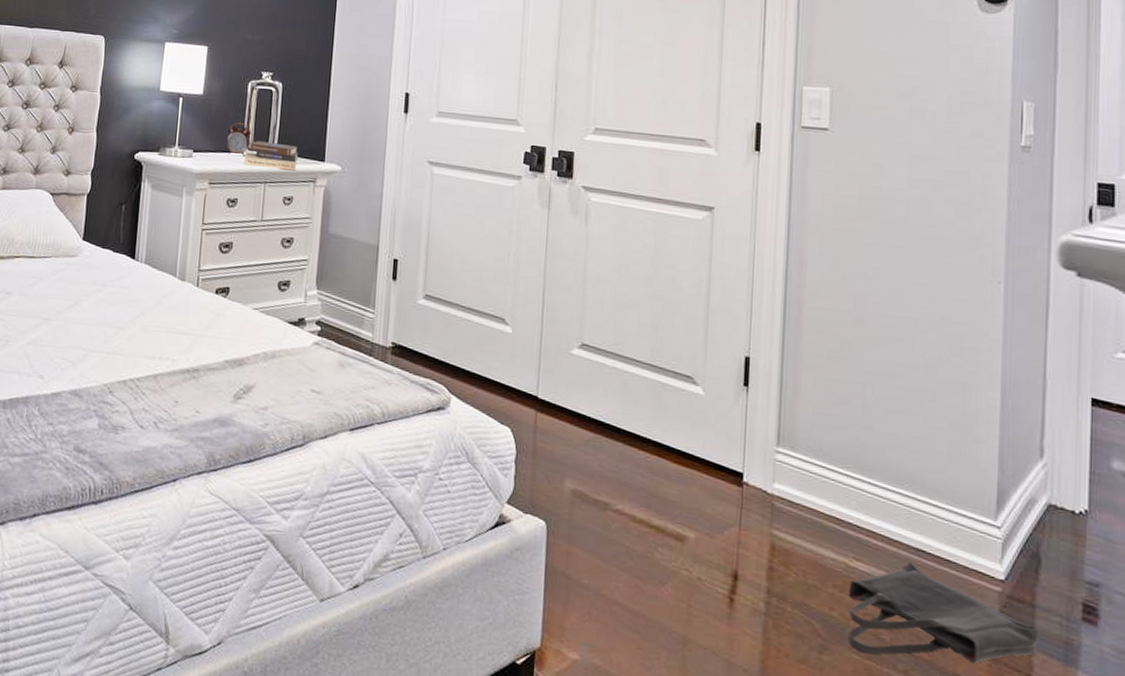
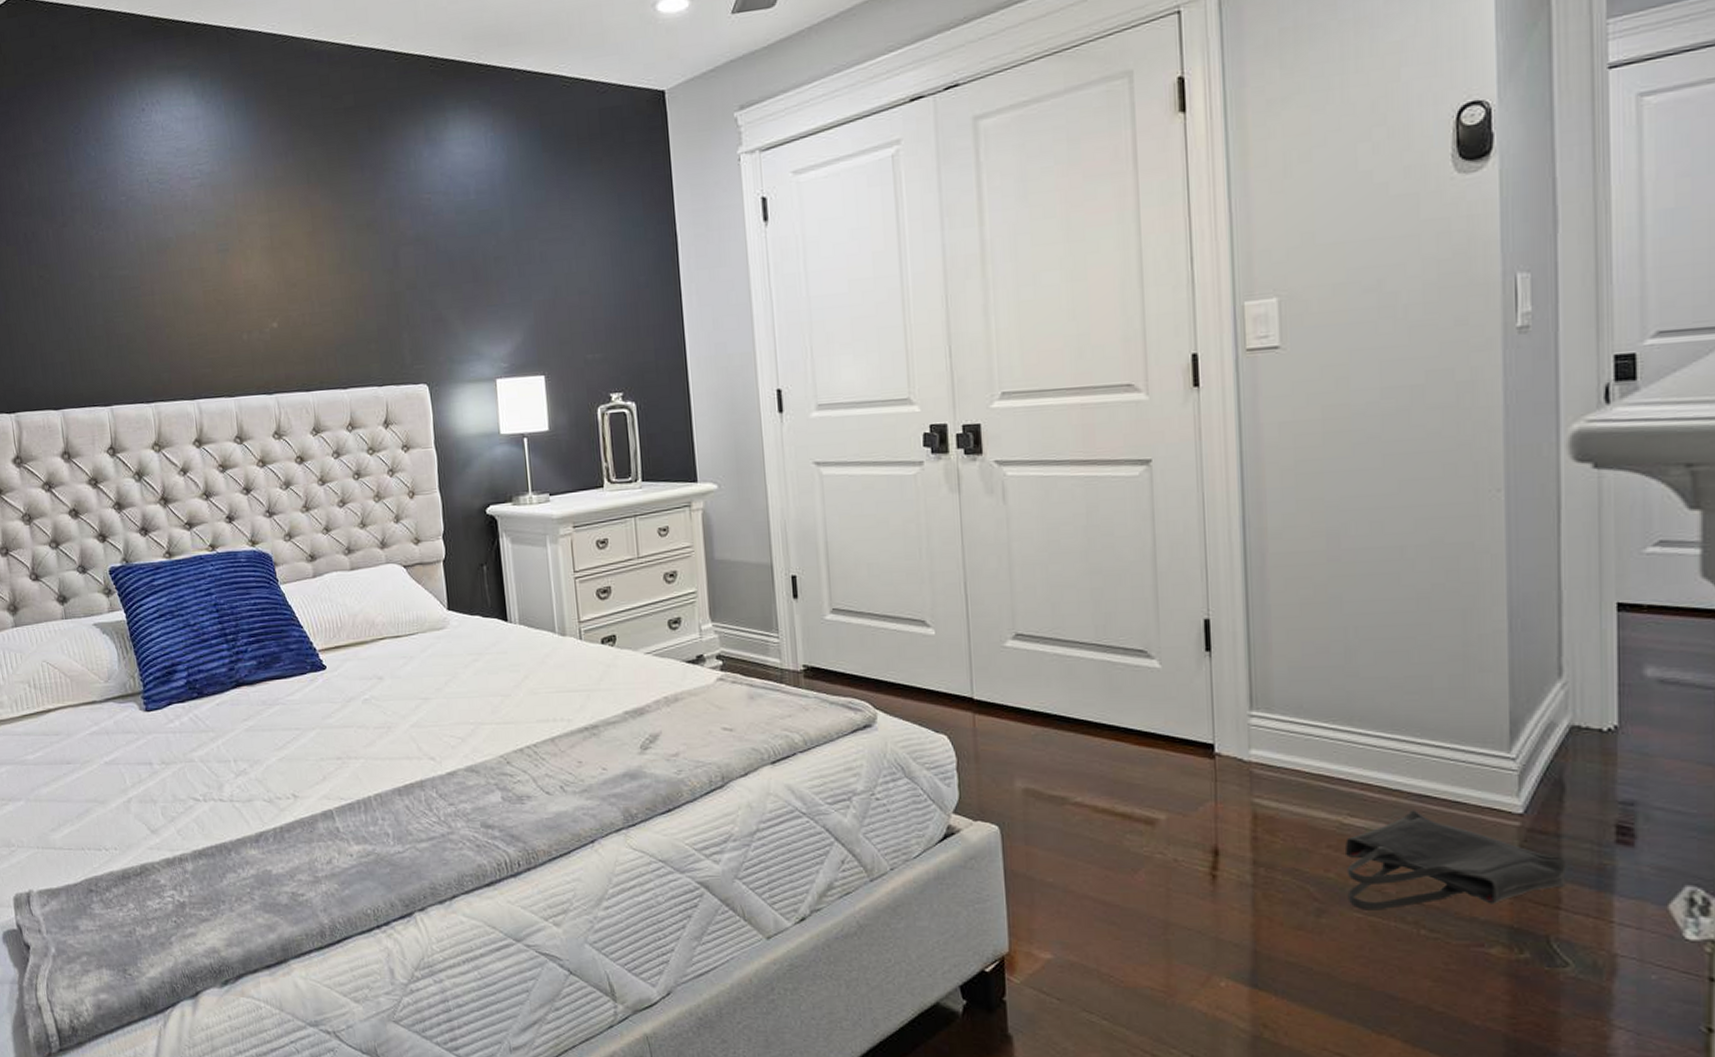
alarm clock: present [226,122,252,157] -> none [583,454,612,493]
books: present [243,141,298,171] -> none [607,470,667,501]

